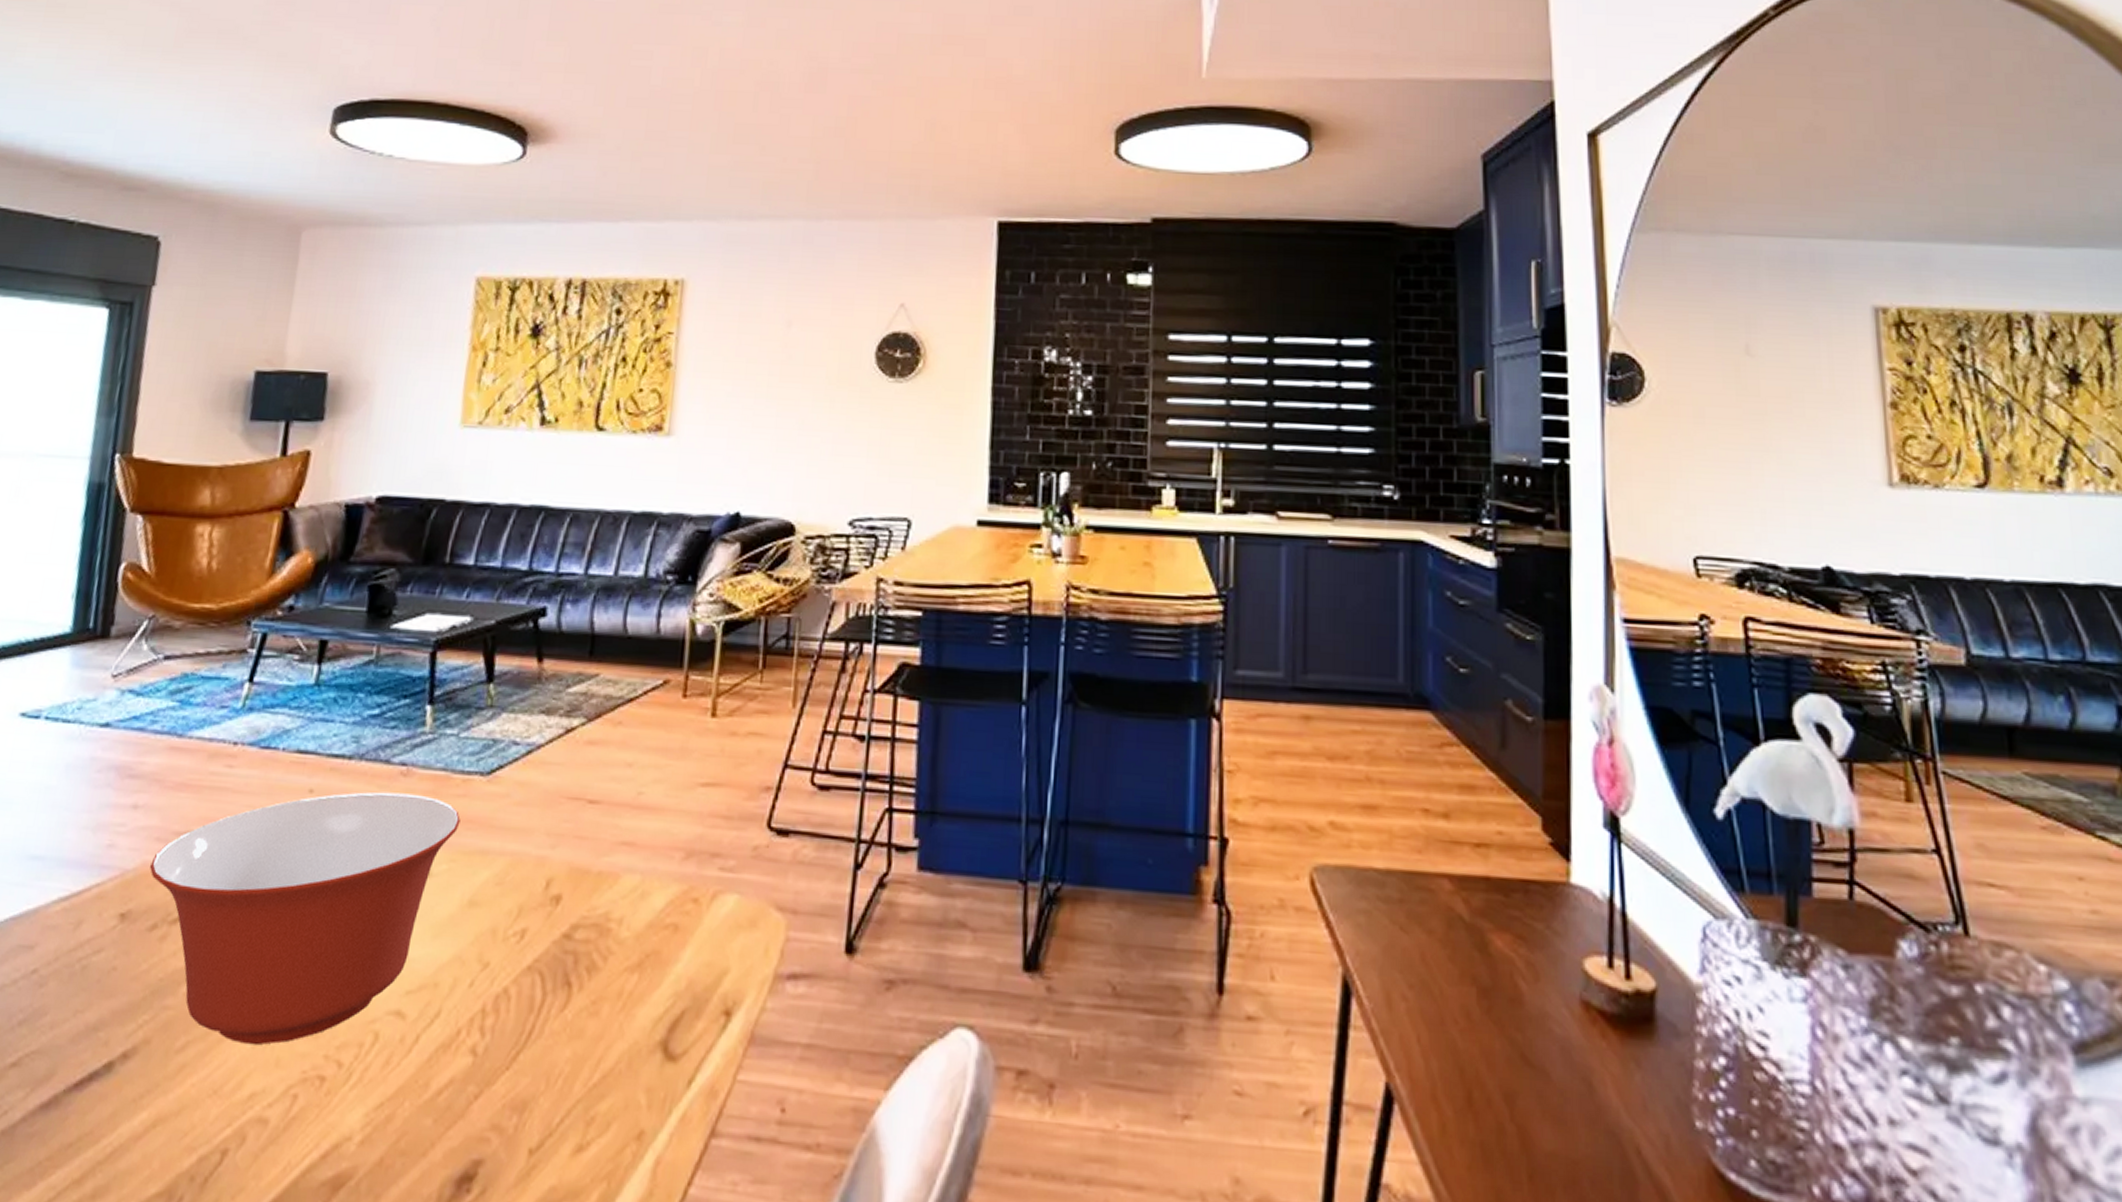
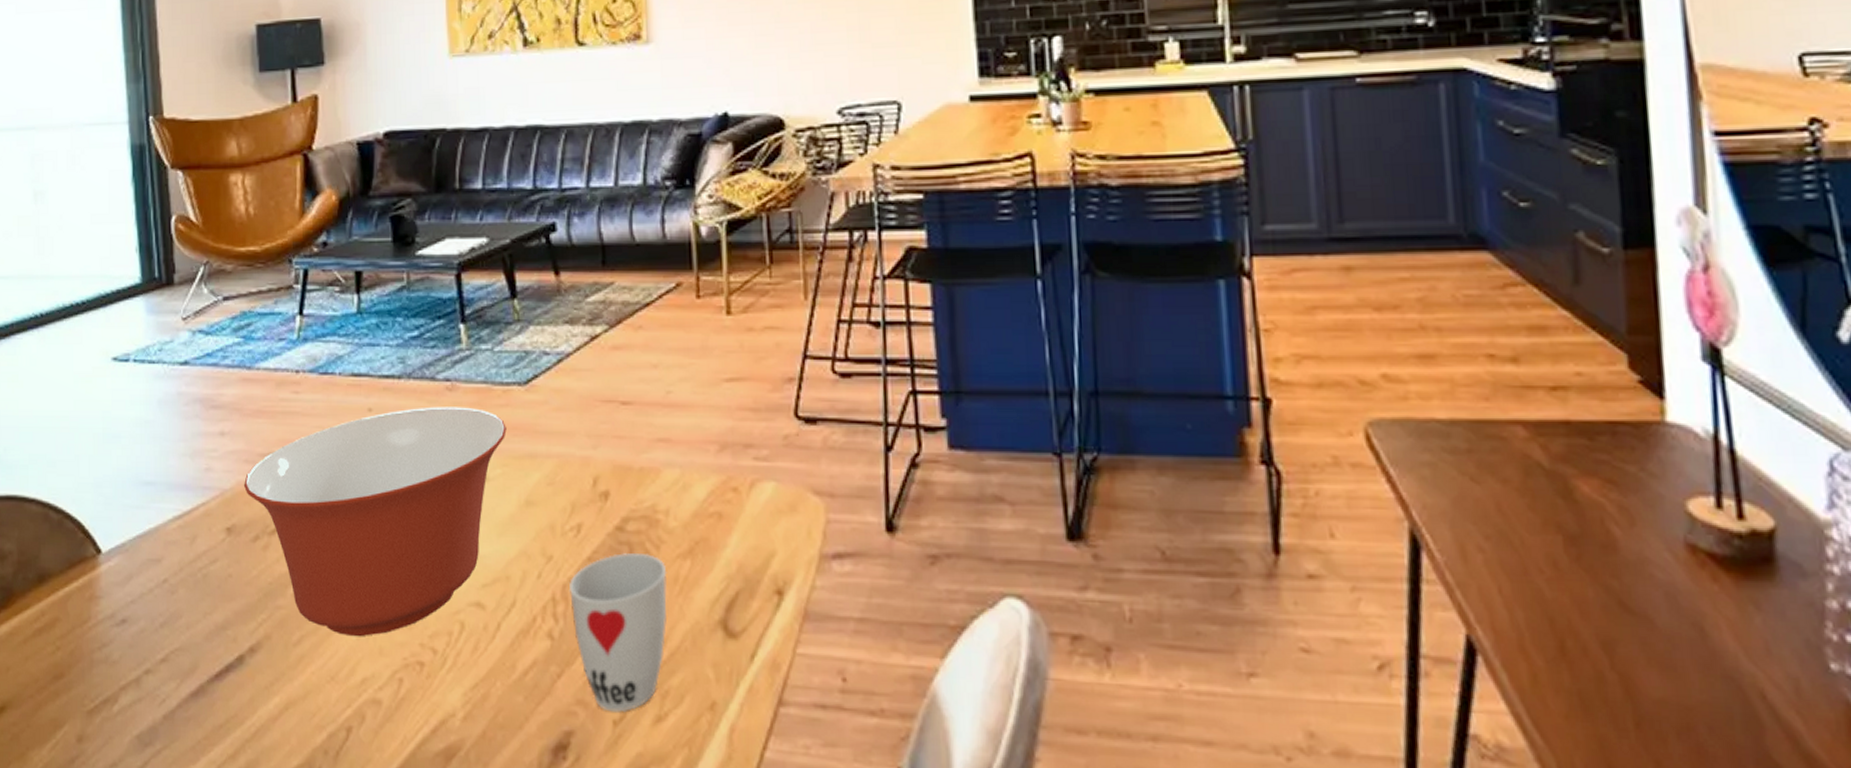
cup: none [500,963,612,1141] -> present [568,553,667,713]

